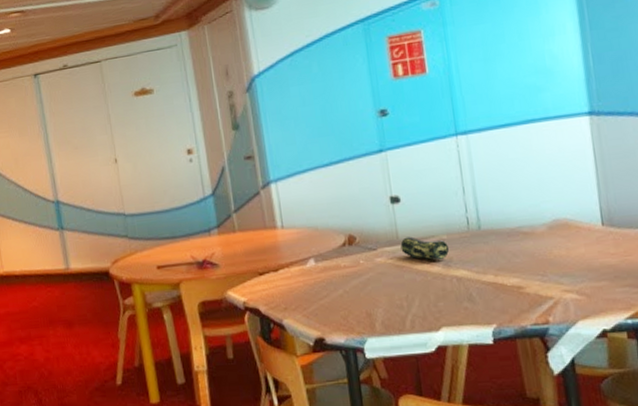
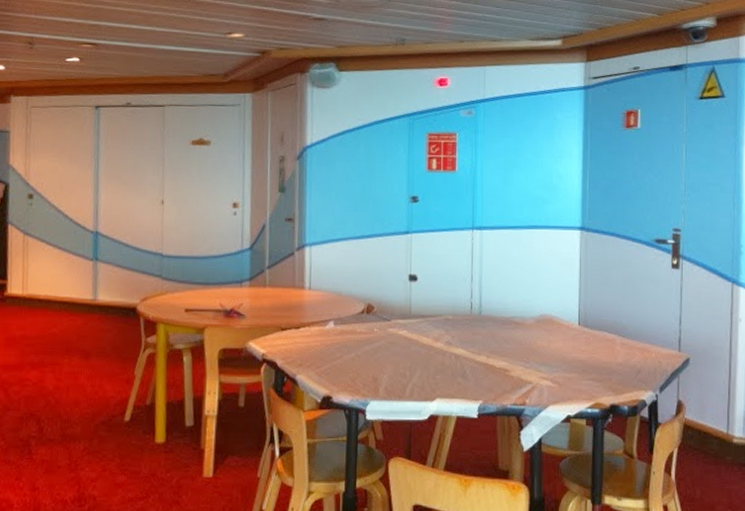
pencil case: present [400,236,449,260] -> none [412,313,452,338]

